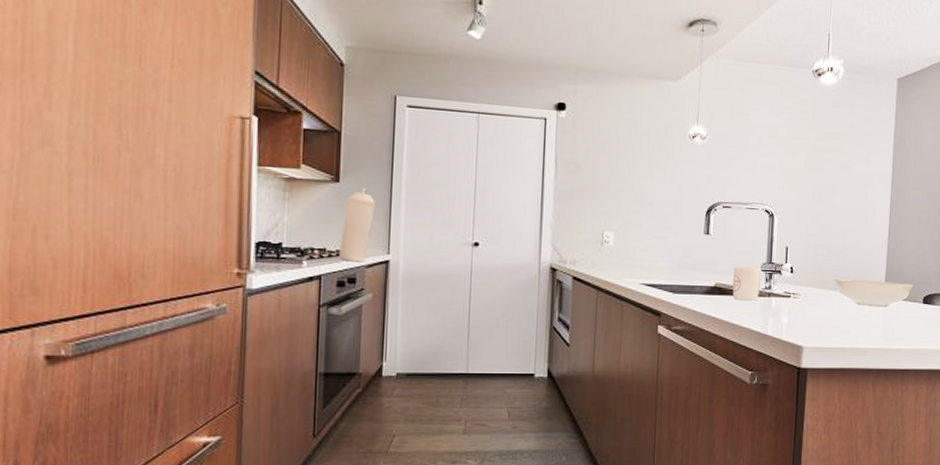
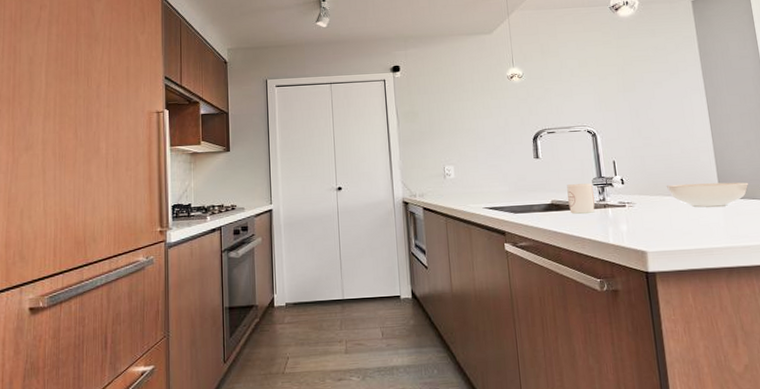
canister: present [338,188,376,262] -> none [233,154,259,213]

